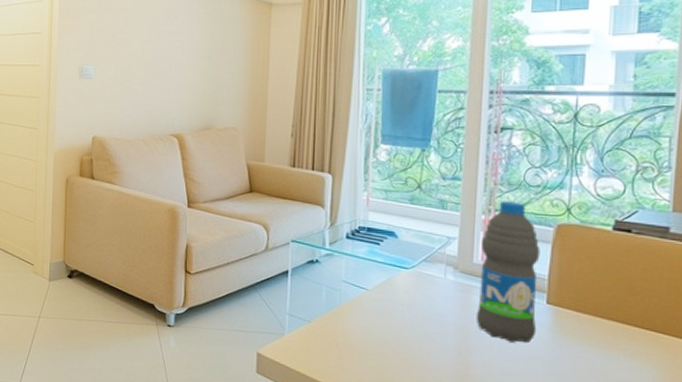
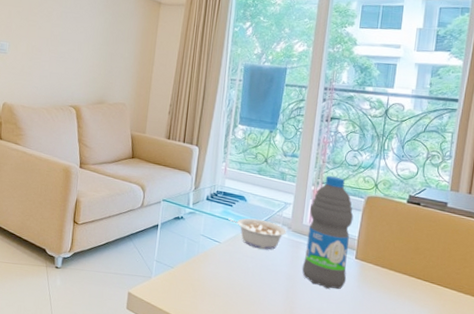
legume: none [376,258,452,297] -> present [228,218,286,250]

